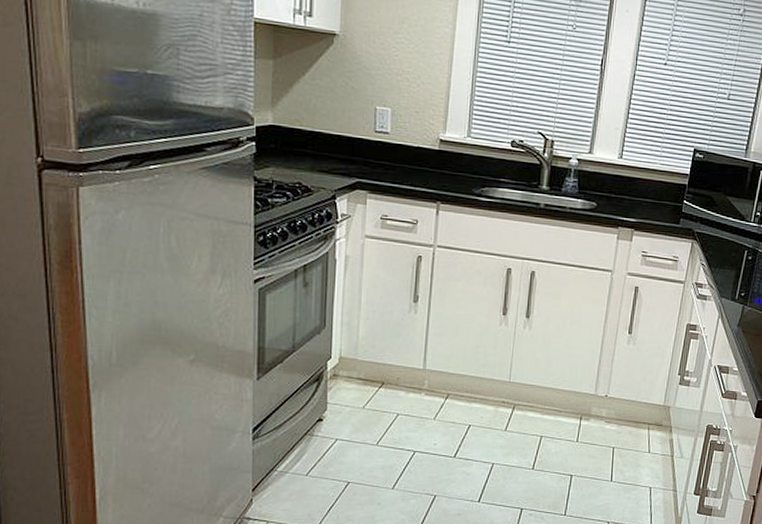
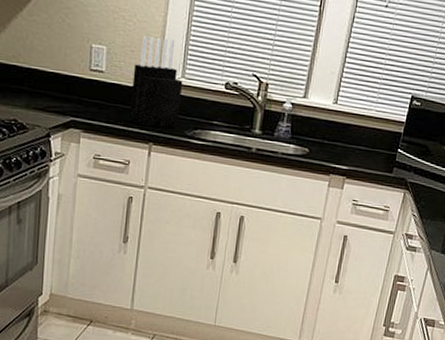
knife block: none [415,96,469,187] -> present [128,35,183,128]

